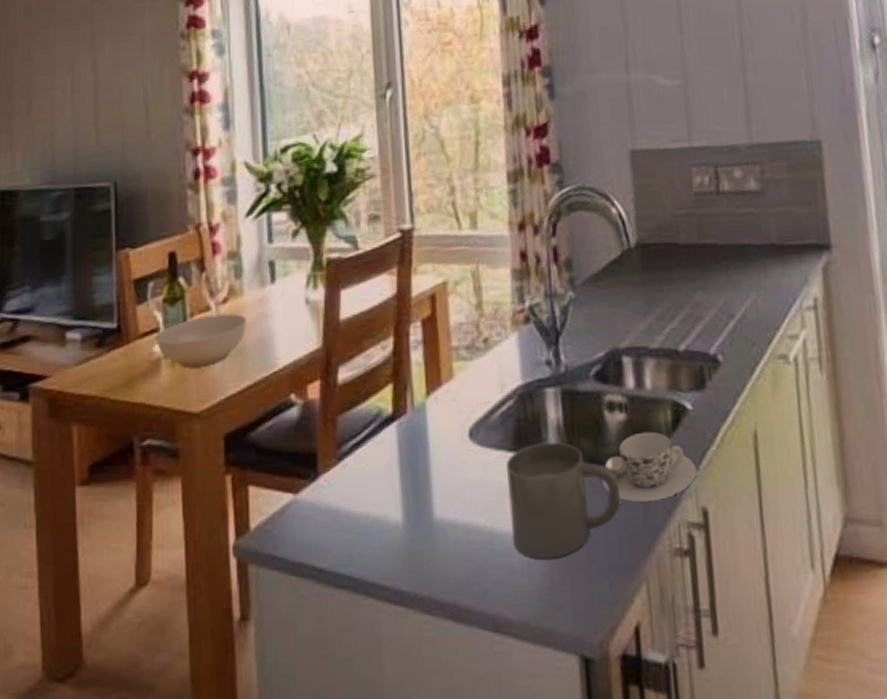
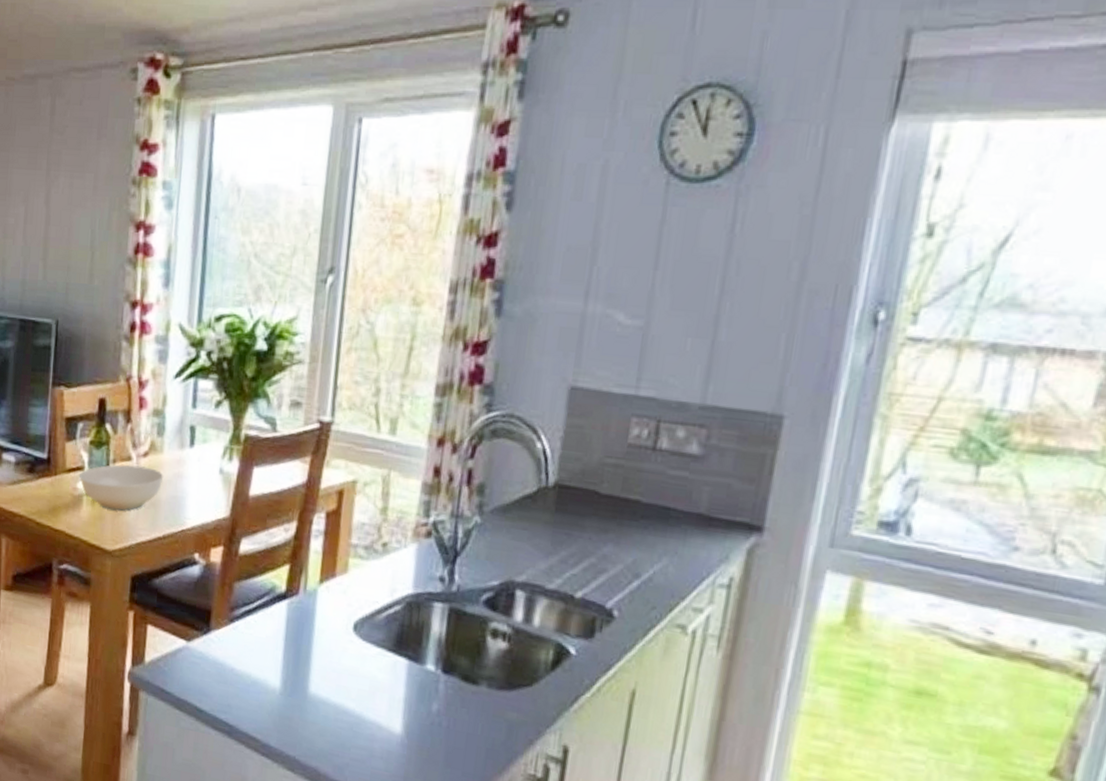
mug: present [505,441,621,559] -> none [377,650,488,755]
teacup: present [602,431,697,503] -> none [471,663,567,729]

